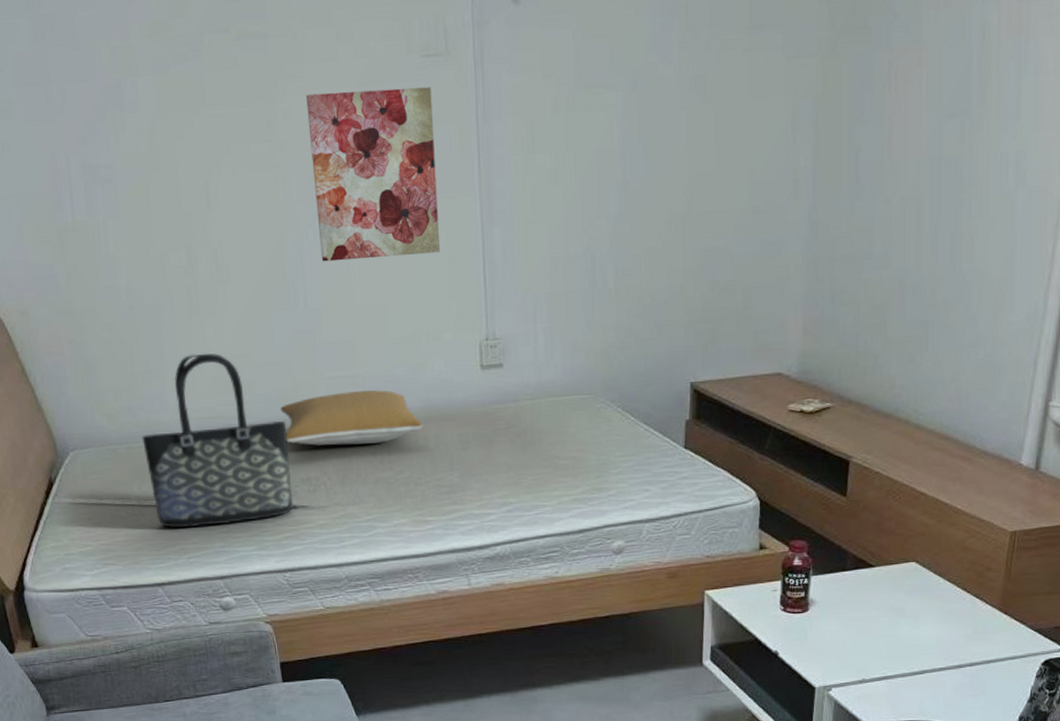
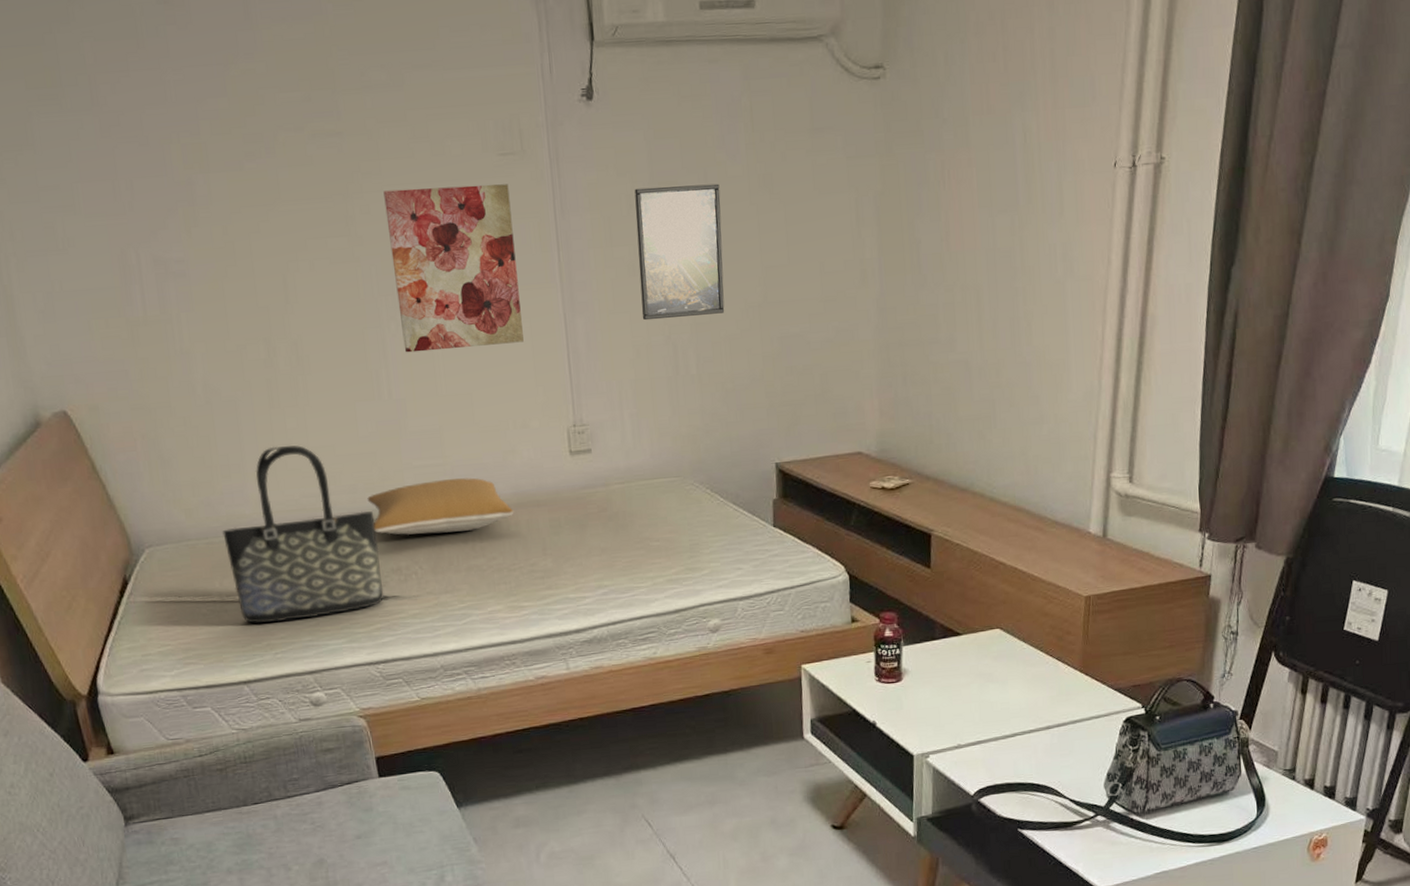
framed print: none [559,86,649,231] -> present [634,183,725,321]

